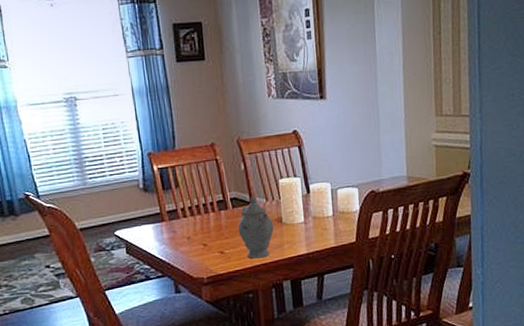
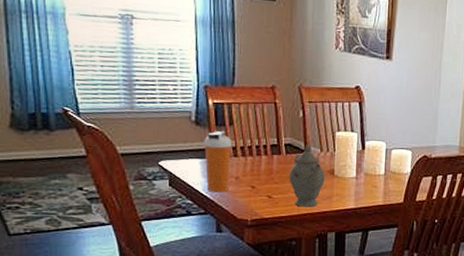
shaker bottle: none [154,194,183,255] -> present [204,131,232,193]

